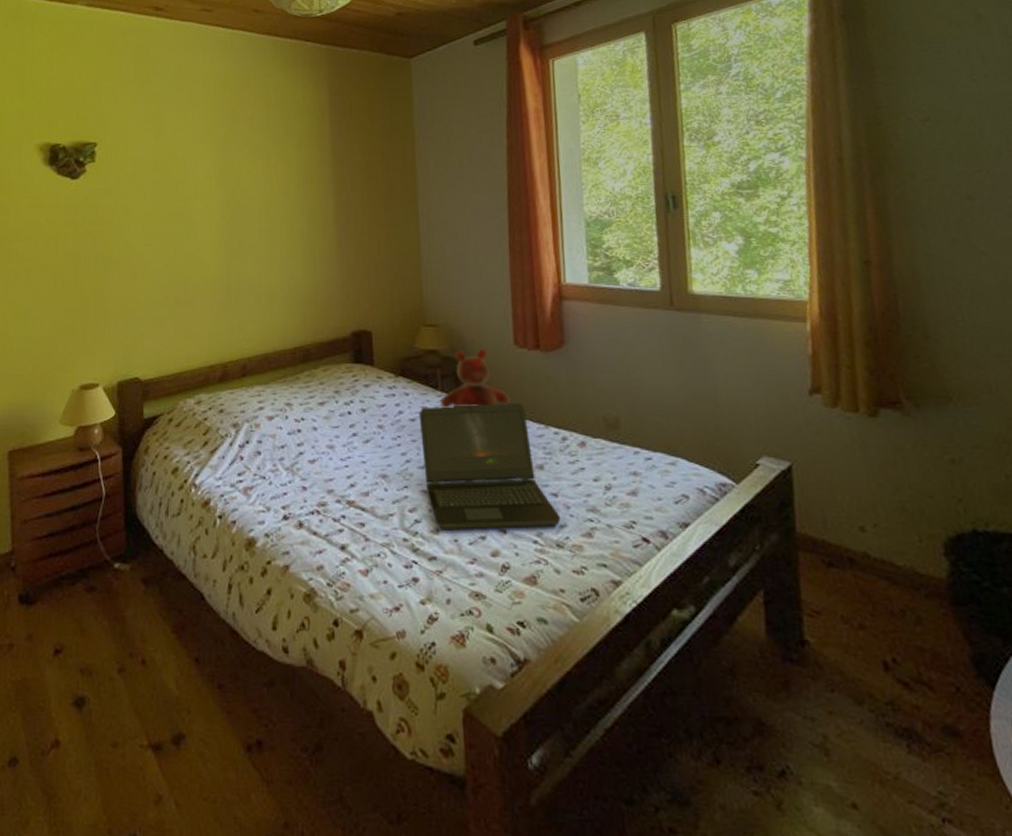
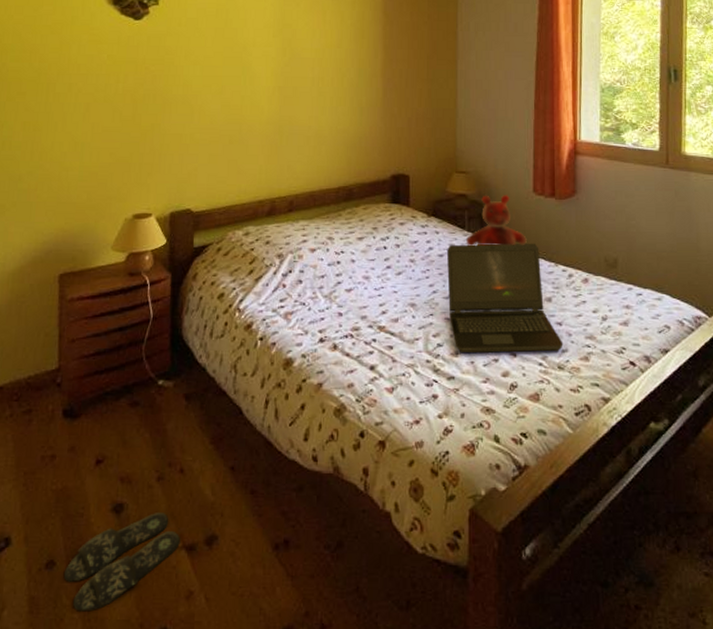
slippers: none [28,708,145,814] -> present [64,513,180,612]

